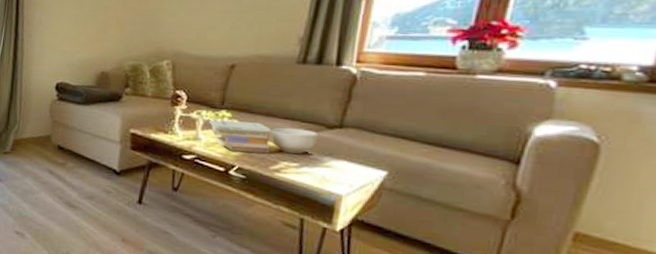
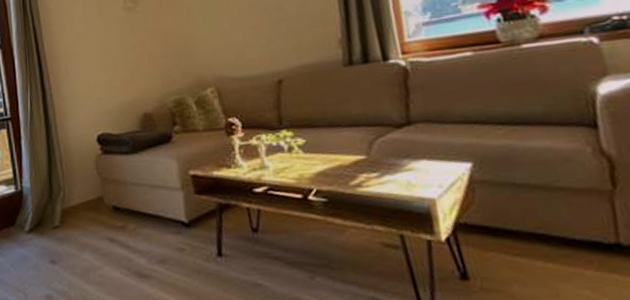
books: present [209,120,271,154] -> none [271,135,346,175]
bowl: present [269,126,320,155] -> none [336,133,391,164]

